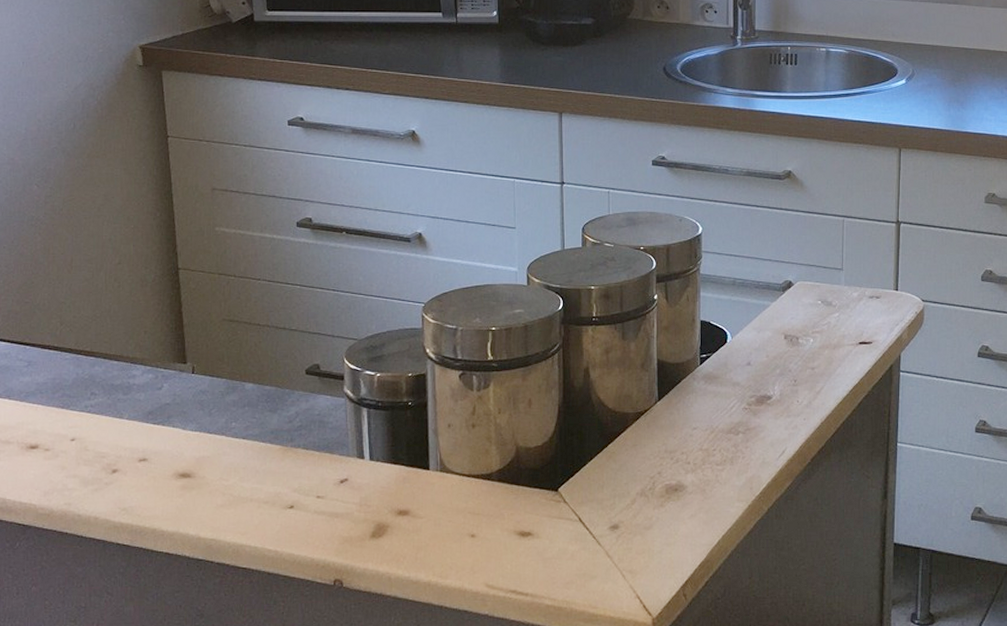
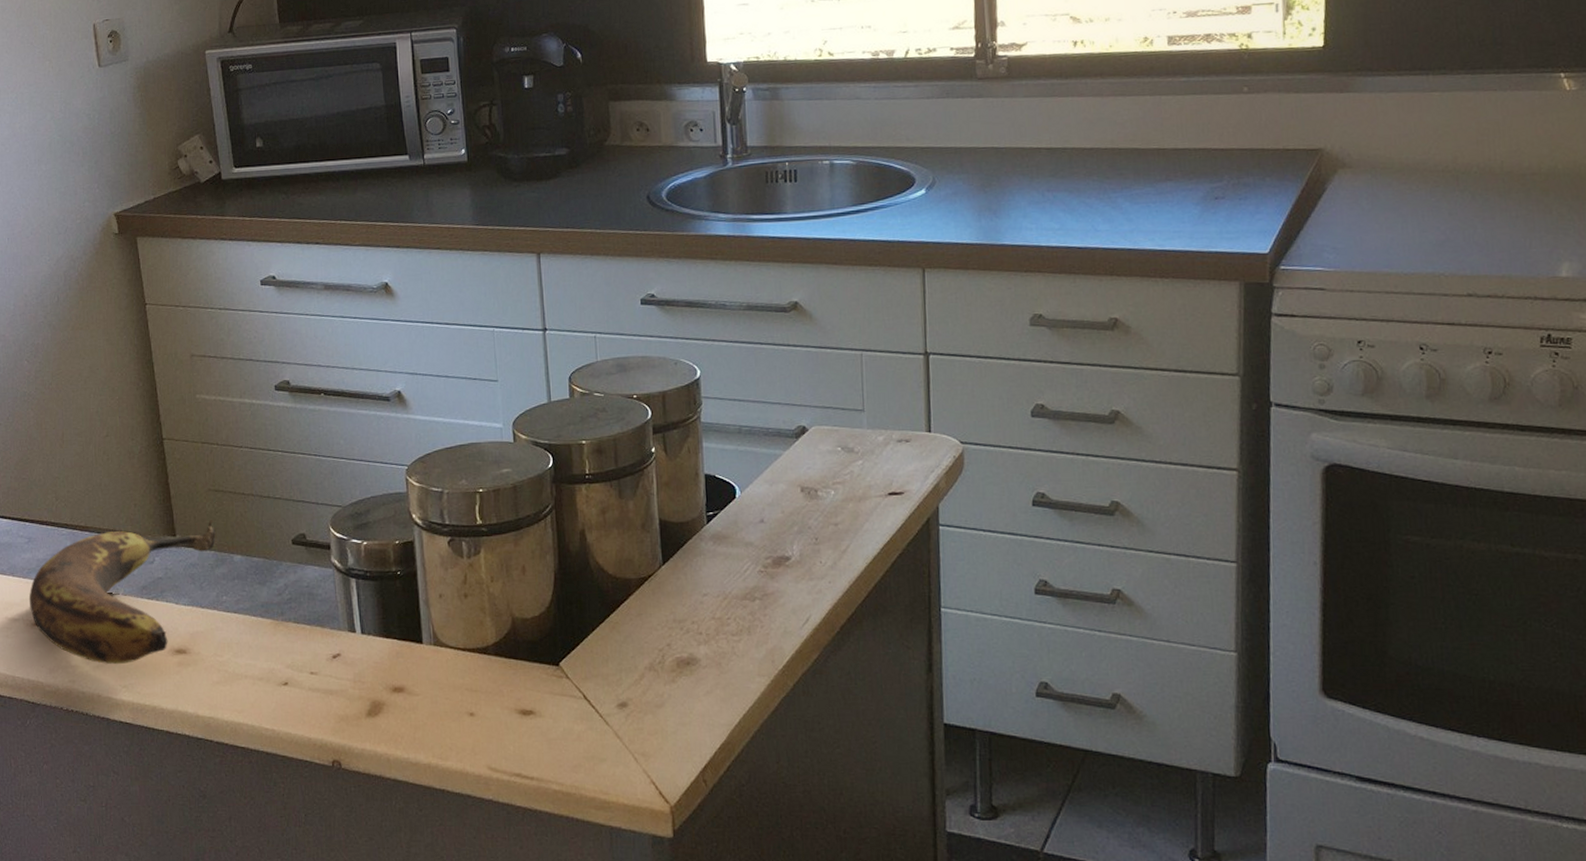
banana: none [25,349,228,488] -> present [28,520,216,665]

